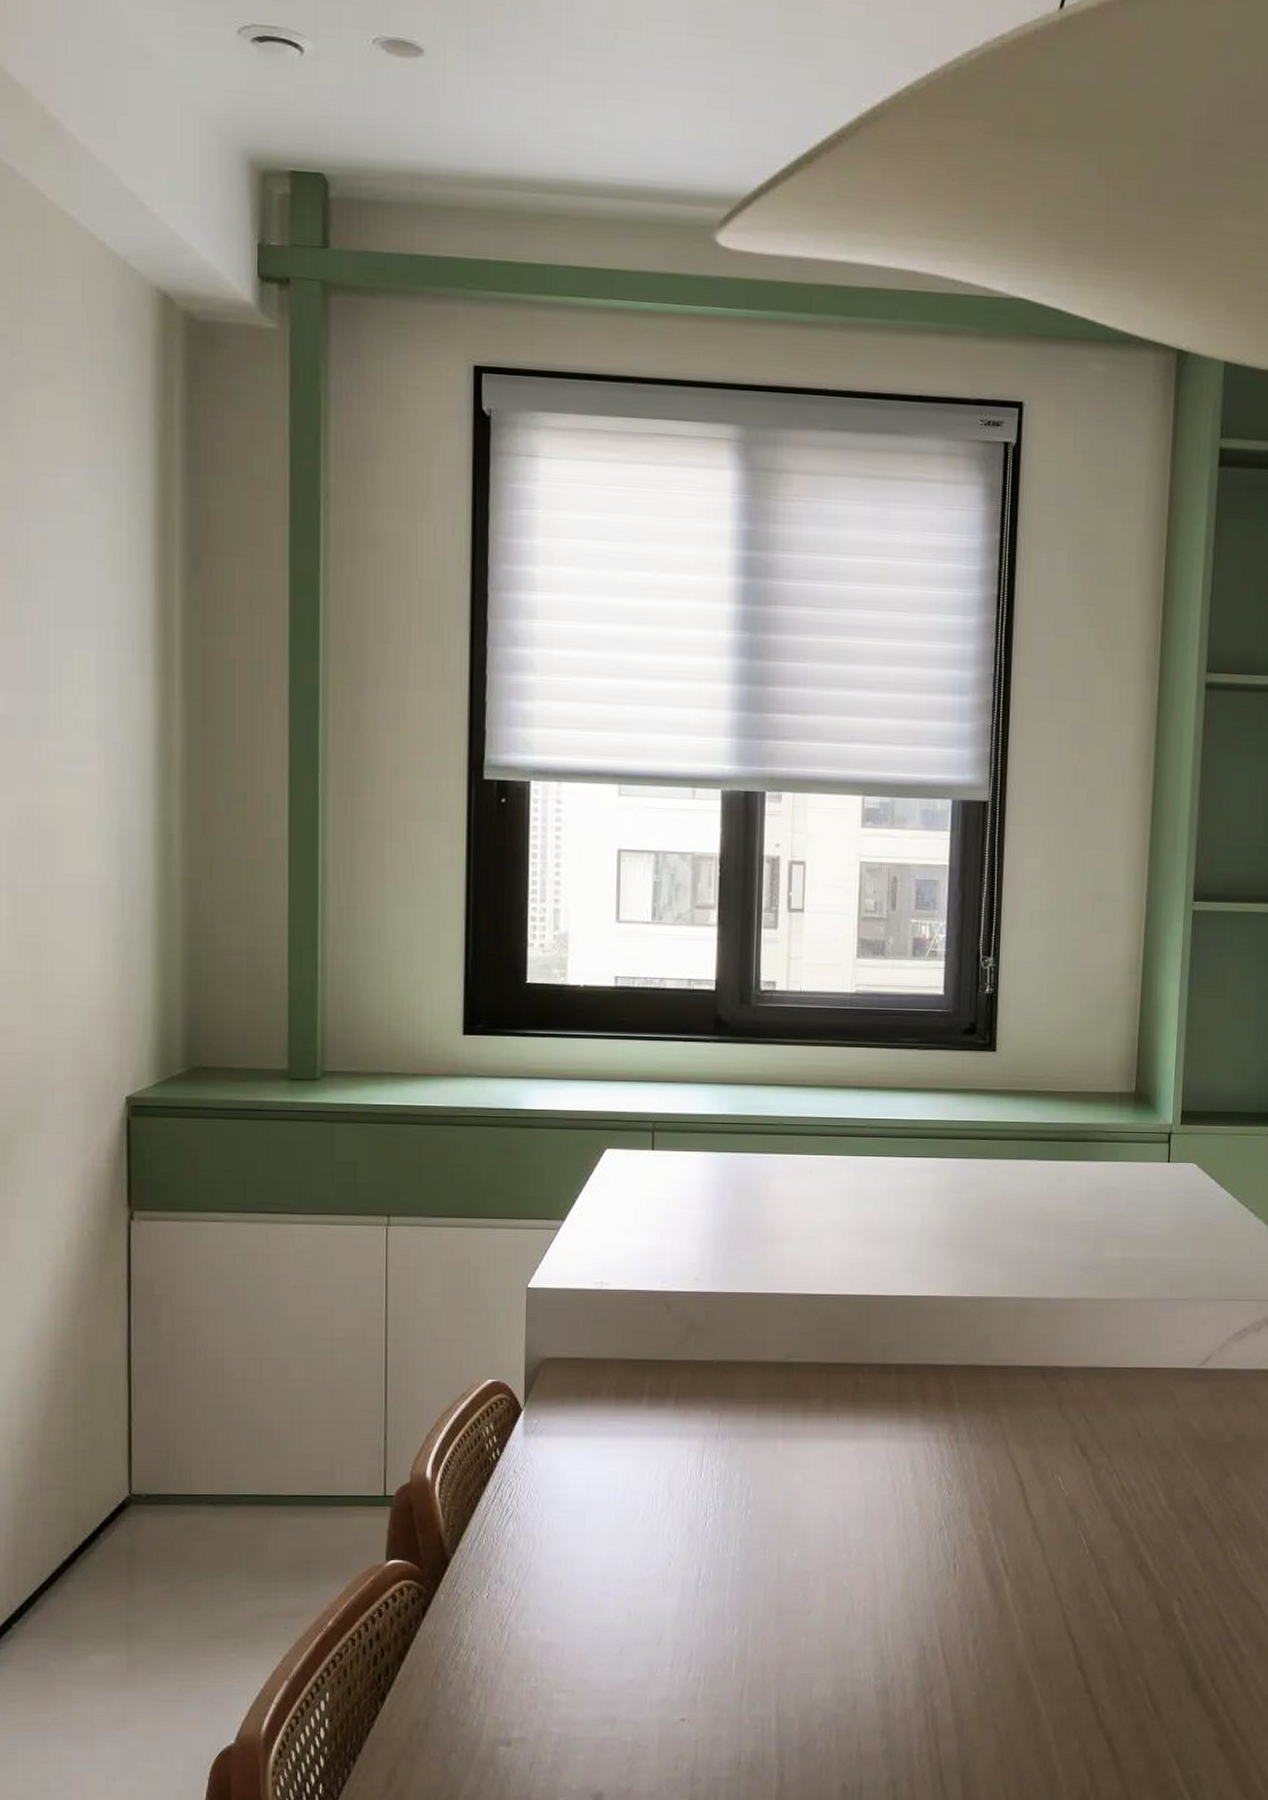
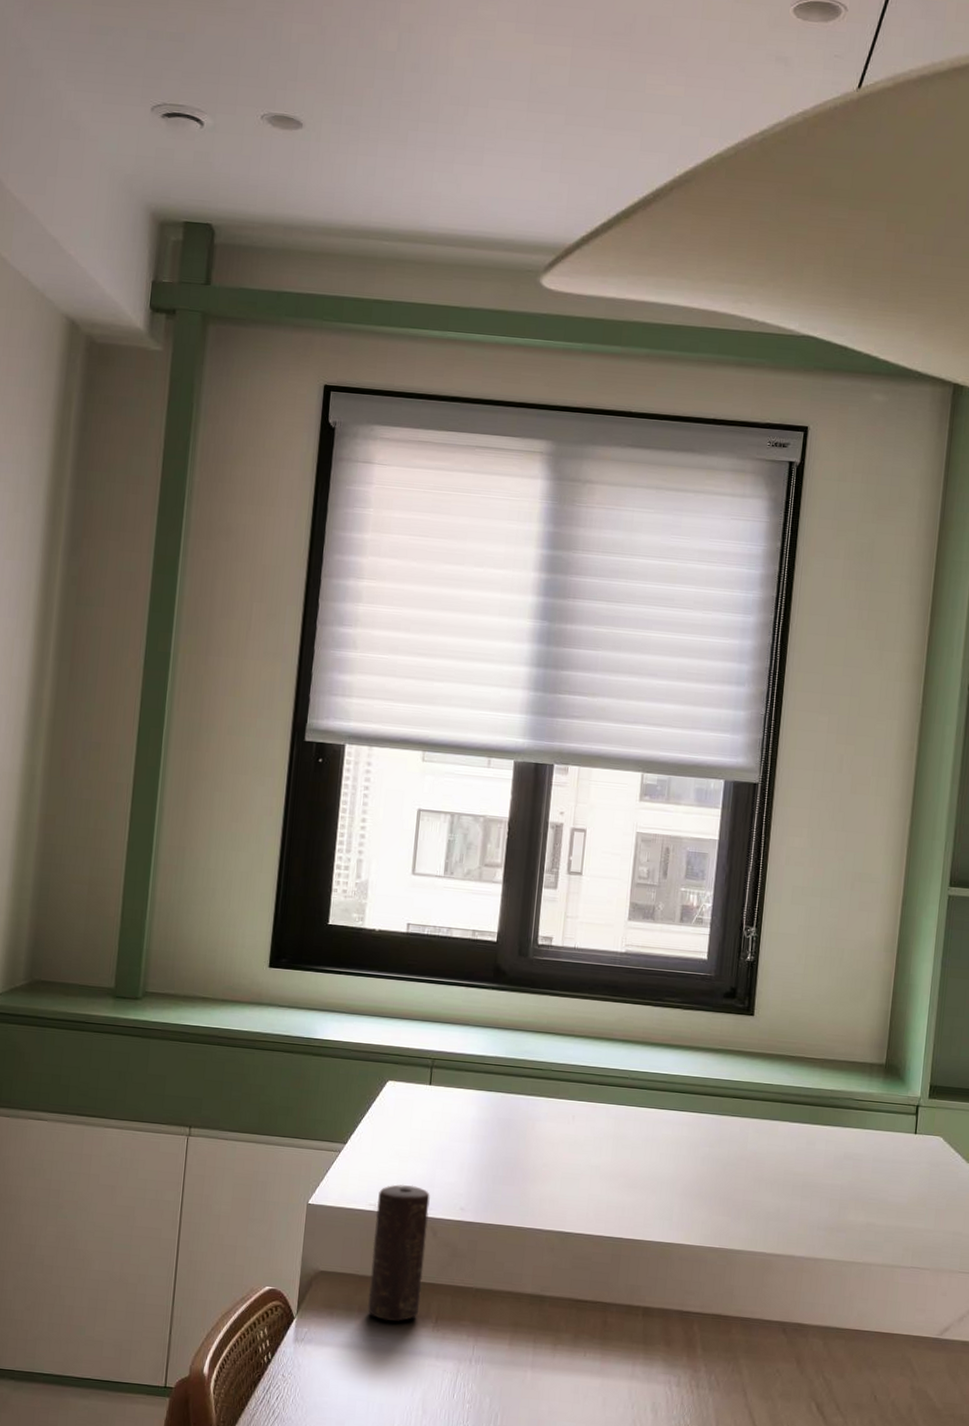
candle: none [601,1258,661,1403] -> present [367,1184,430,1321]

